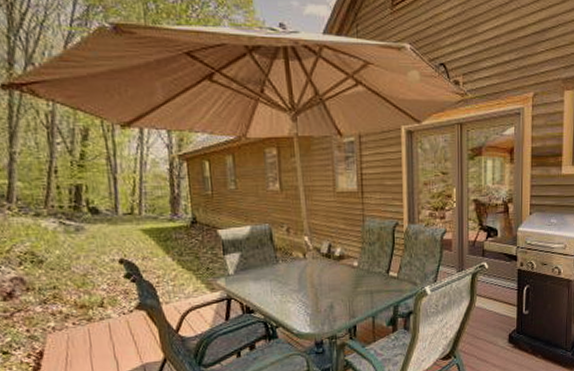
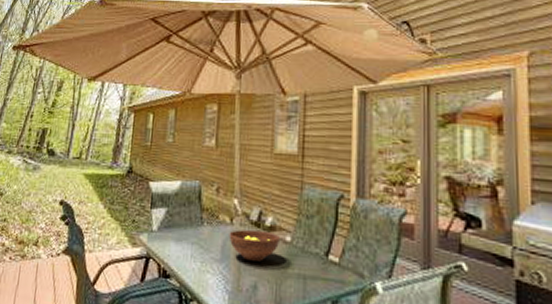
fruit bowl: none [303,260,350,288] -> present [229,229,281,262]

